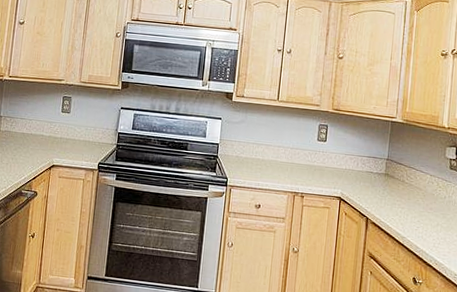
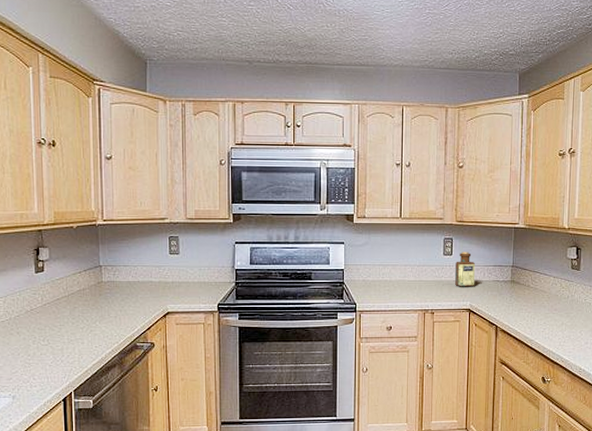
bottle: none [327,139,350,176] -> present [455,252,476,287]

